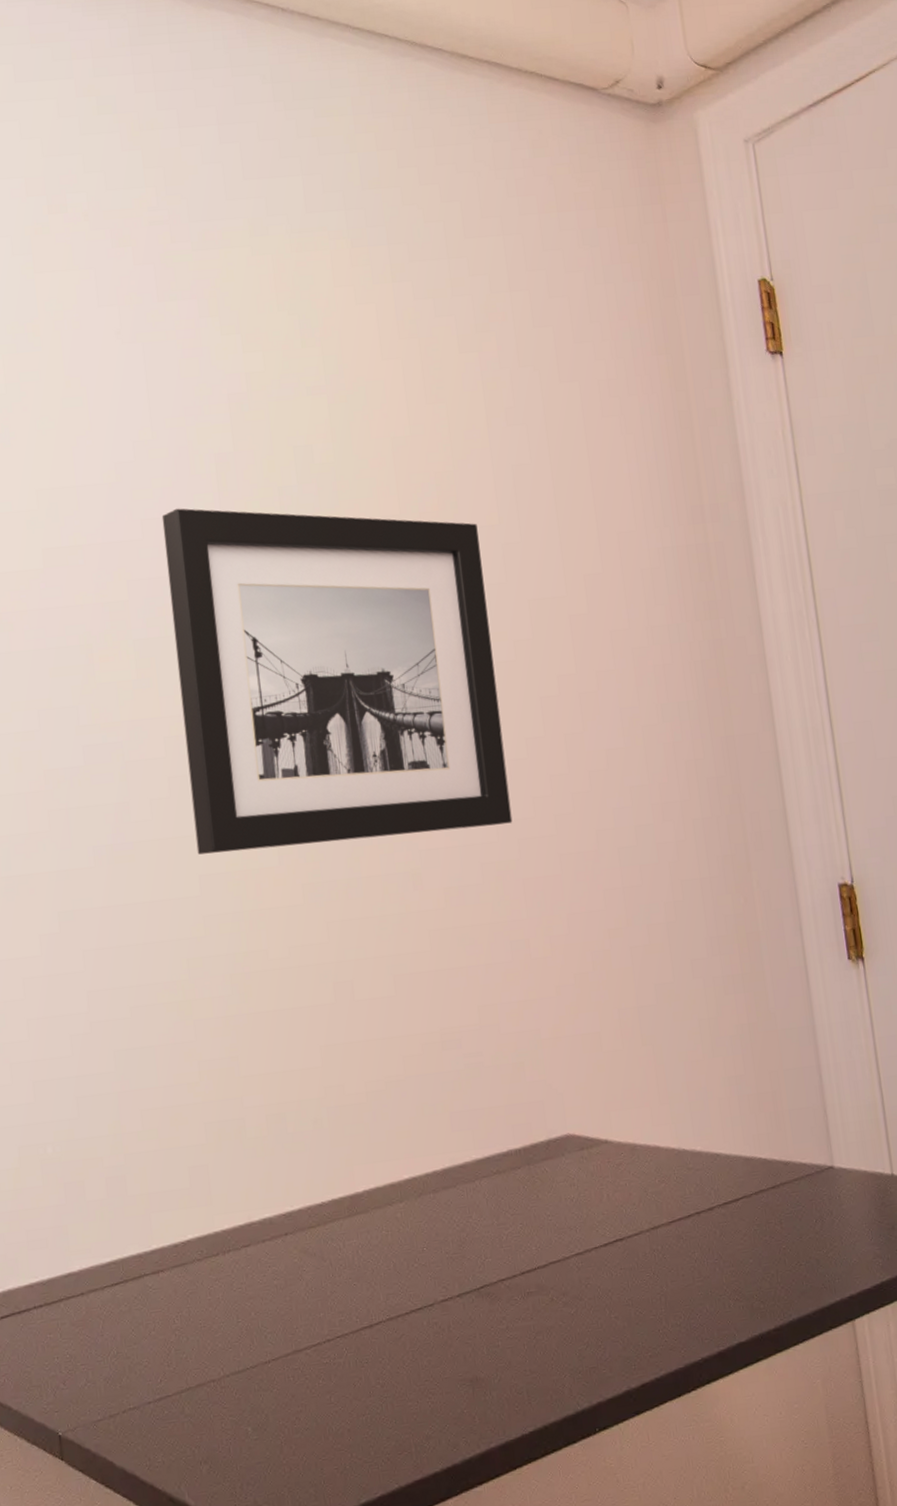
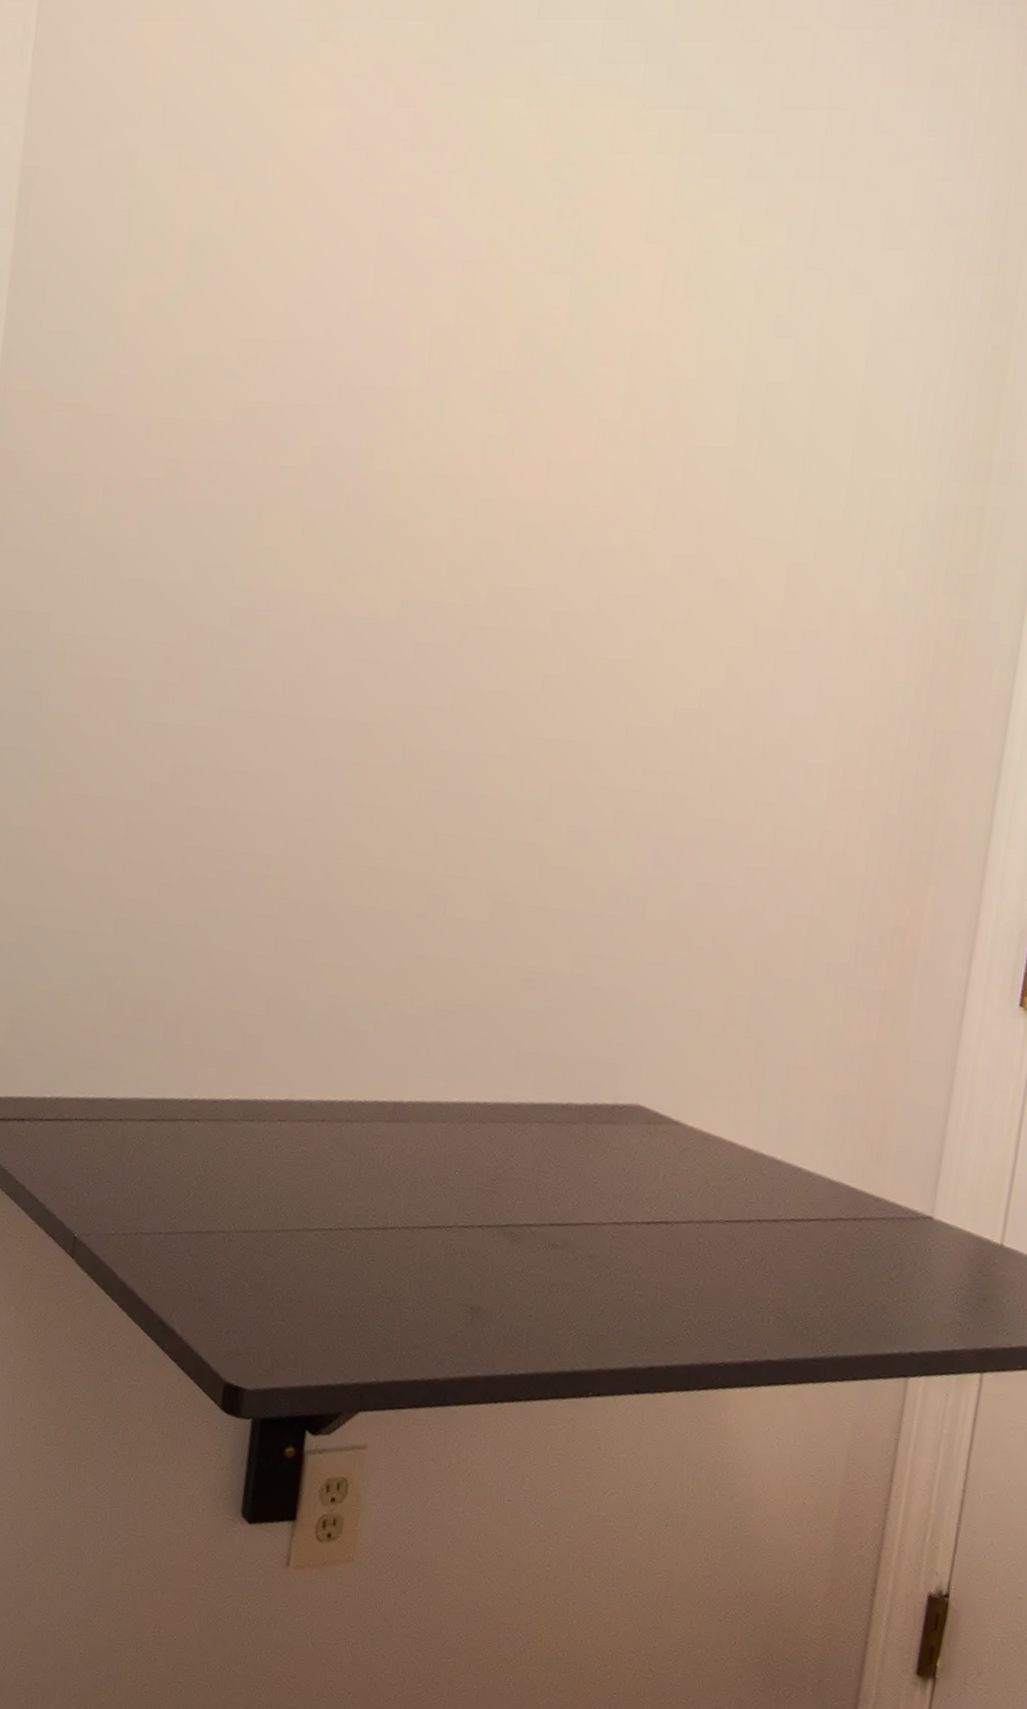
wall art: present [161,508,513,855] -> none [320,378,708,775]

